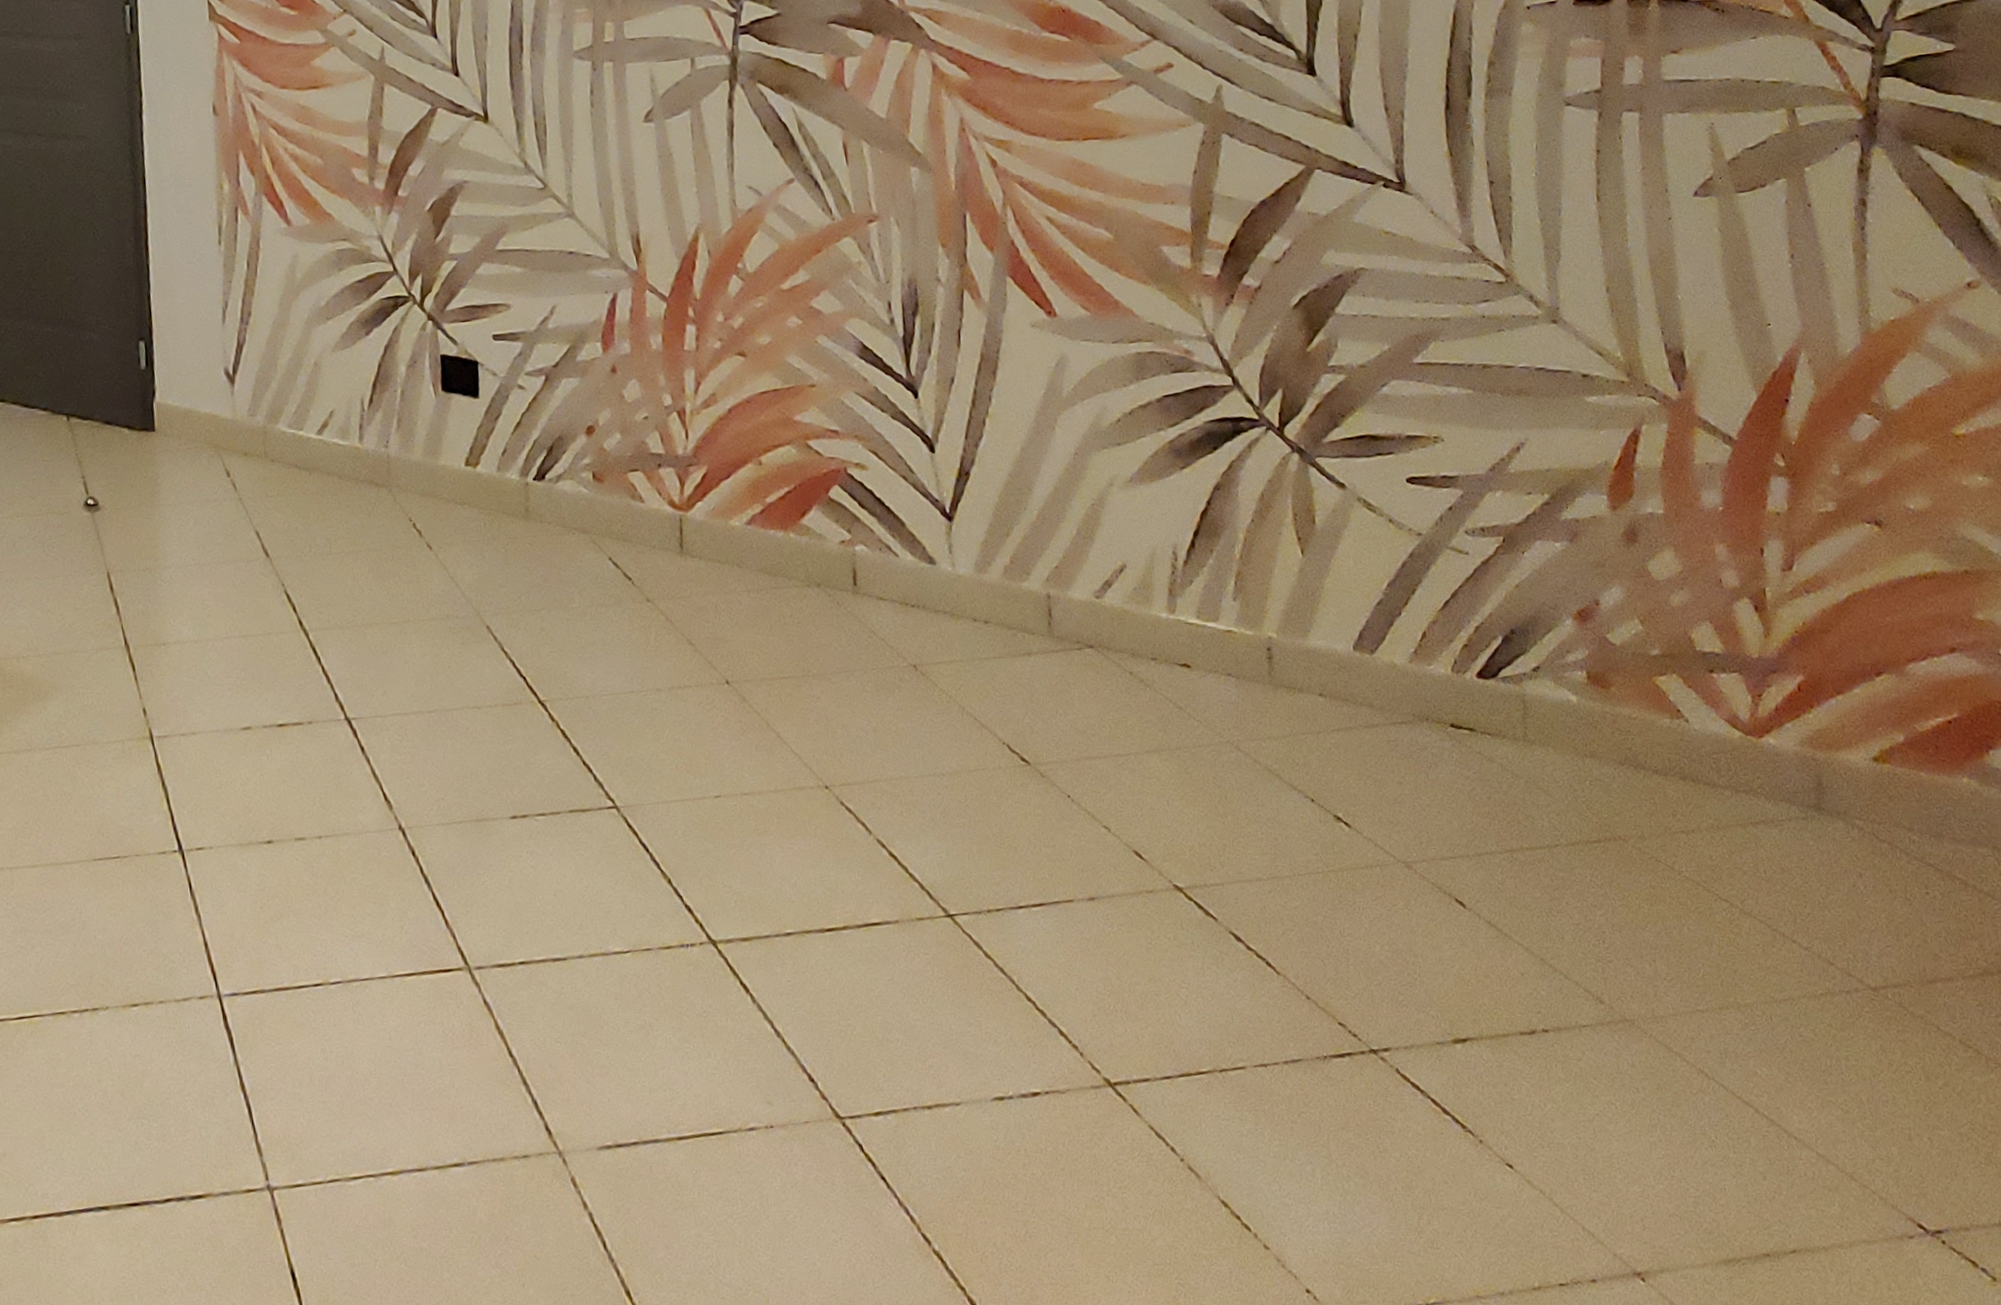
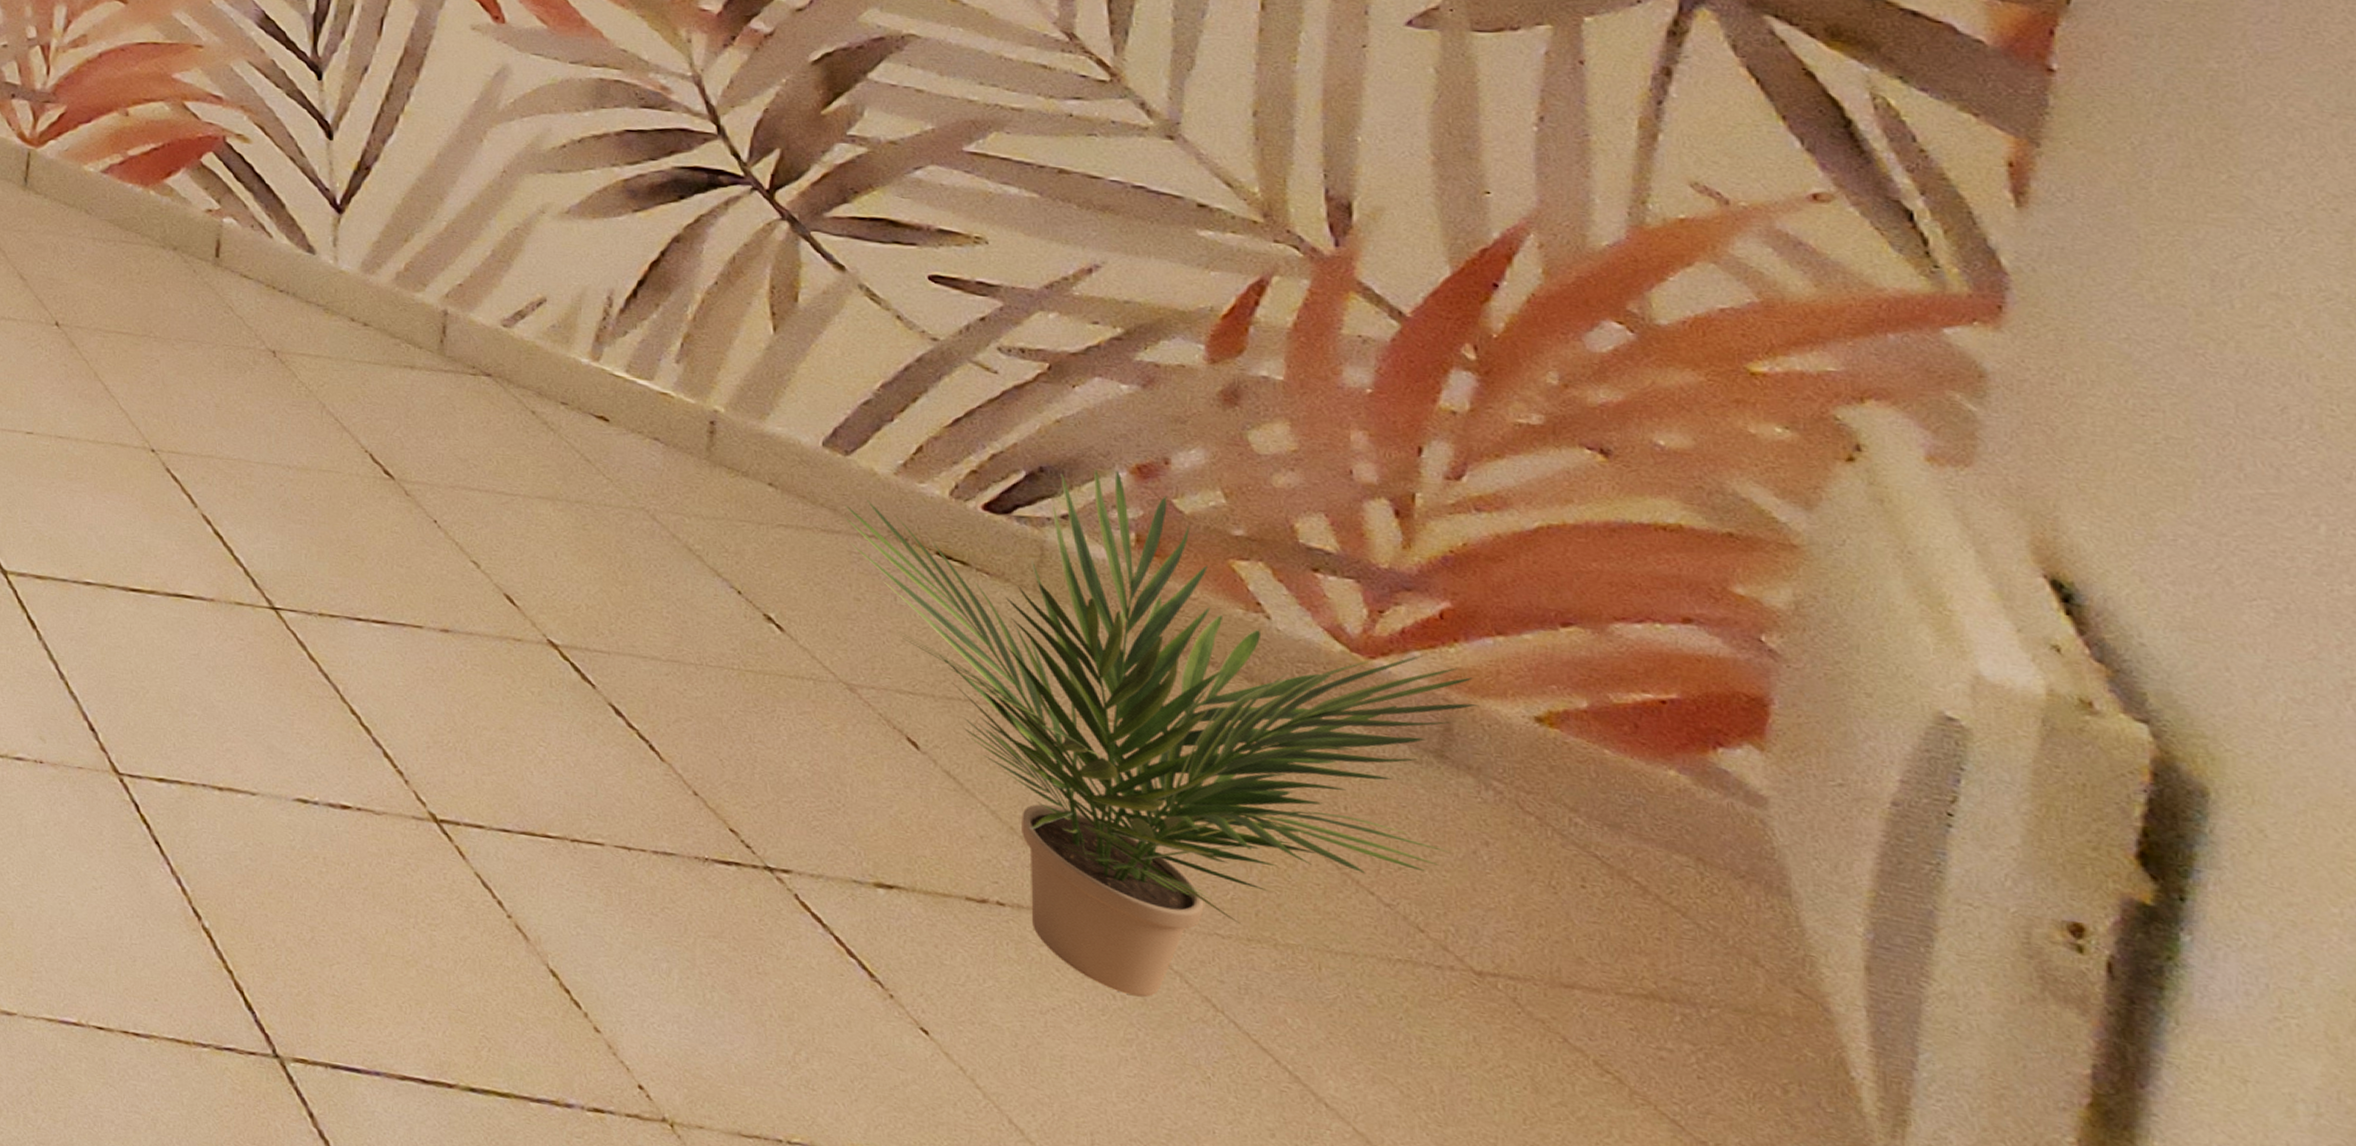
potted plant: none [1378,619,1838,1085] -> present [845,470,1478,997]

